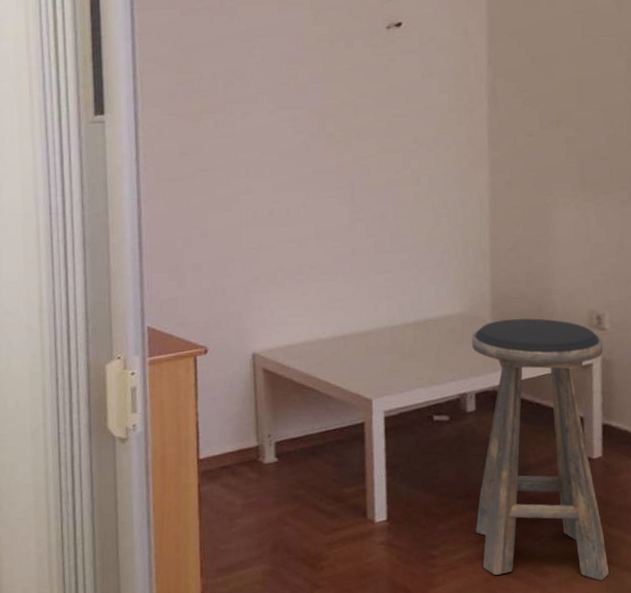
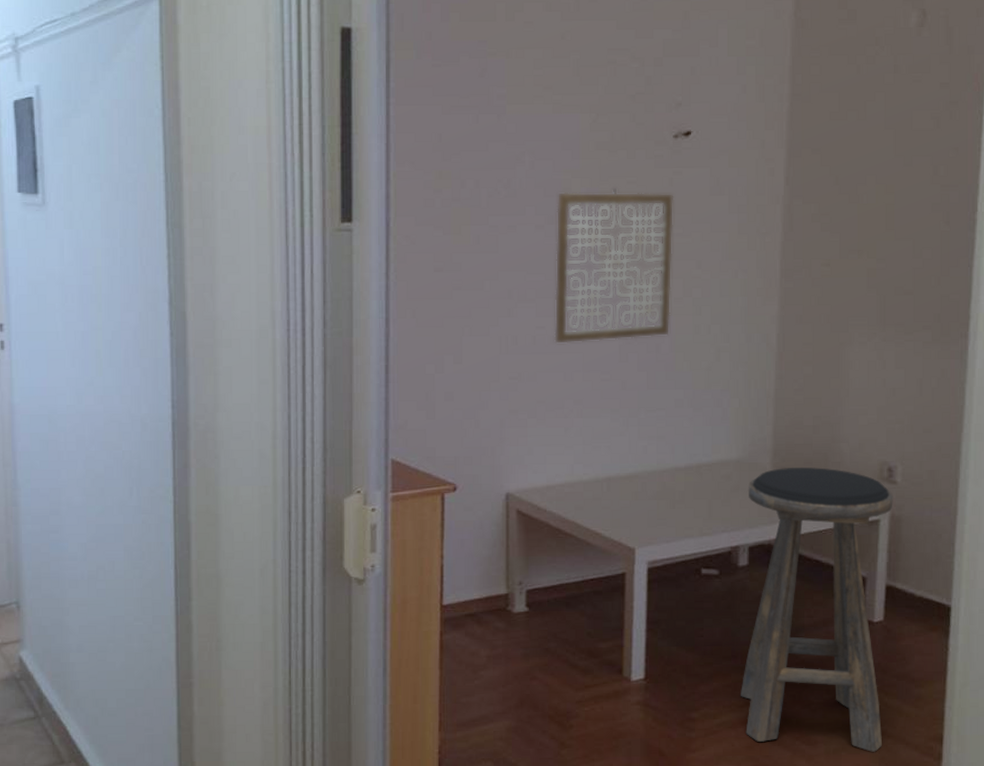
wall art: none [285,75,393,217] -> present [554,188,674,345]

